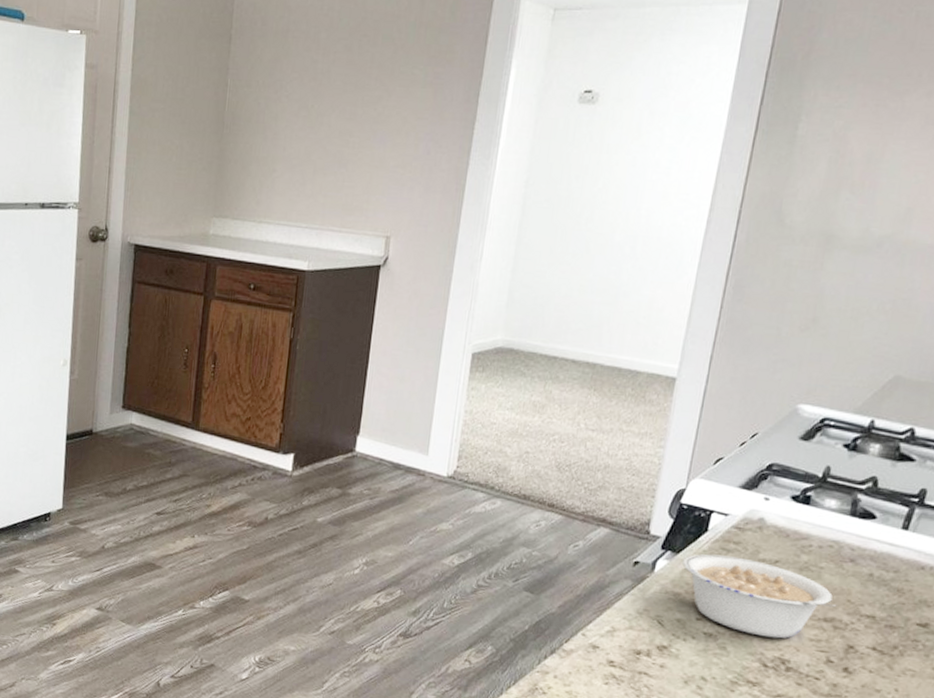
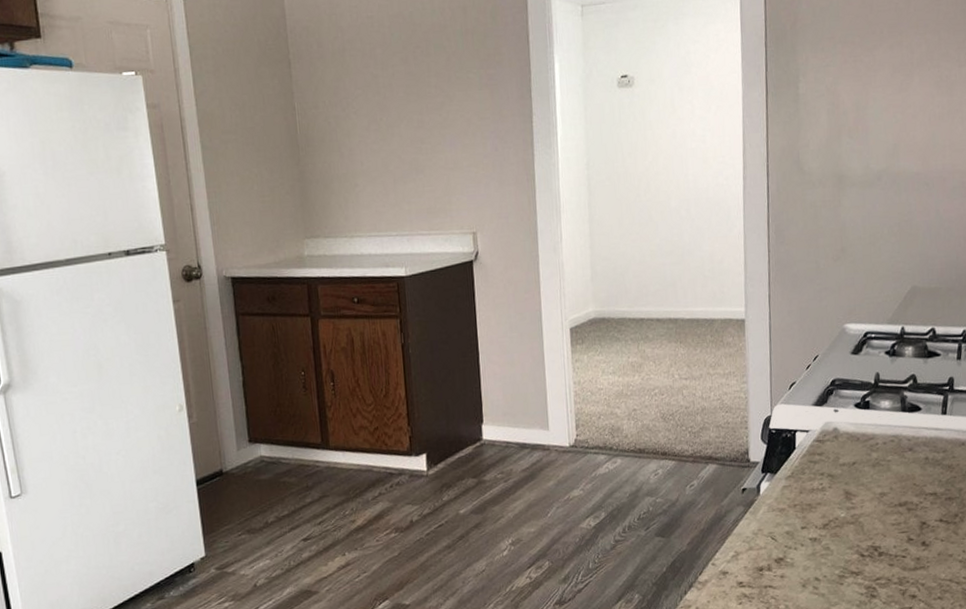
legume: present [682,554,837,639] -> none [781,466,907,531]

